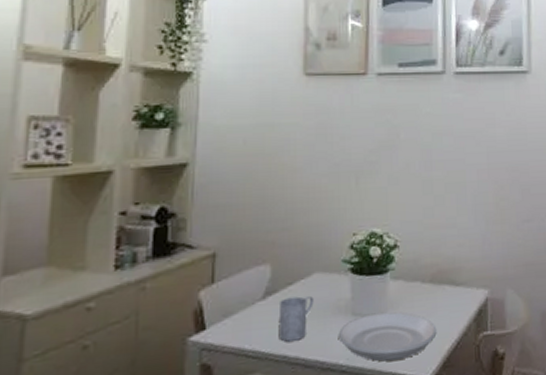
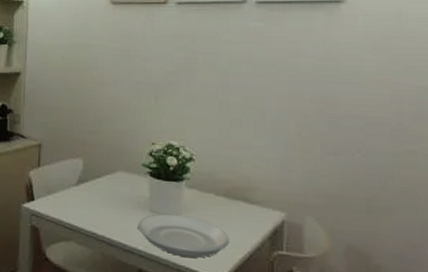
mug: present [278,296,314,342] -> none [89,187,117,223]

